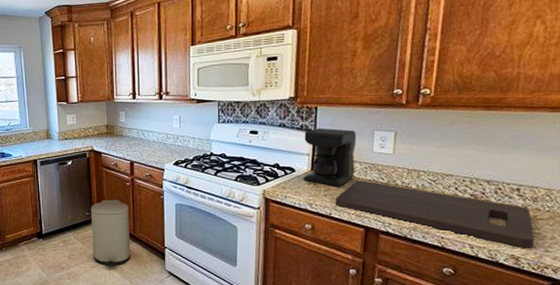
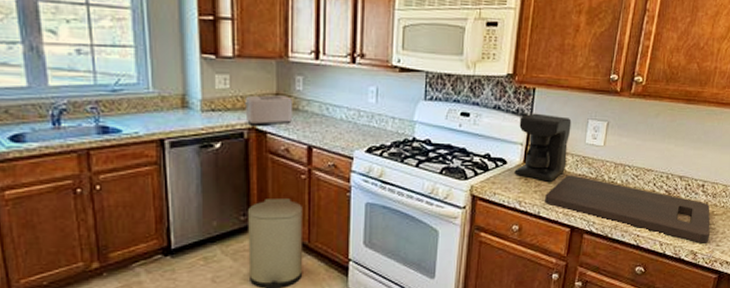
toaster: none [85,126,118,148] -> present [243,95,292,126]

